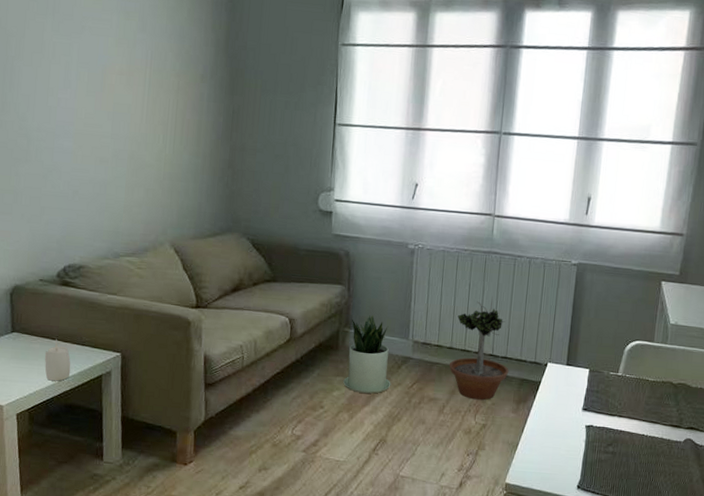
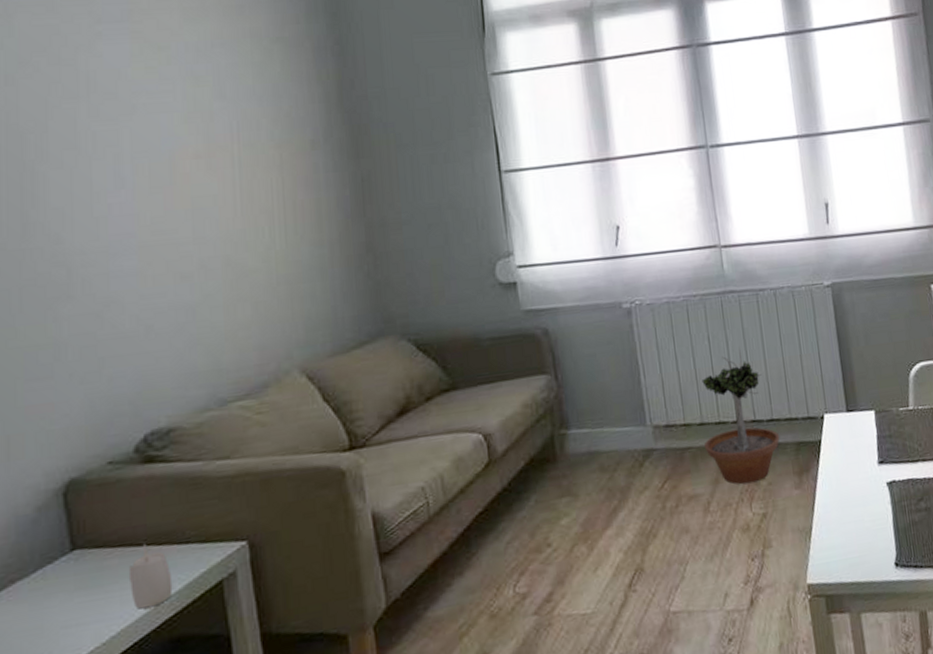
planter: present [343,315,391,394] -> none [566,405,636,513]

